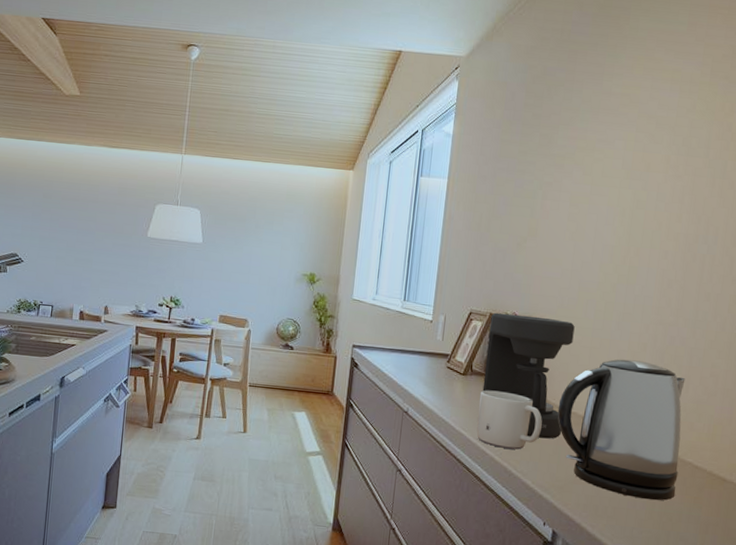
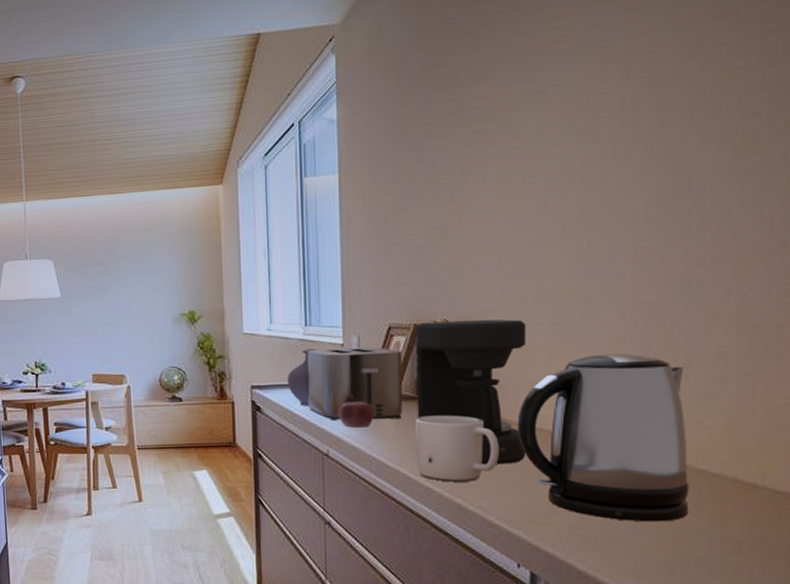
ceramic jug: none [382,320,411,369] -> present [287,349,318,407]
toaster: none [397,321,477,390] -> present [306,347,402,422]
fruit: none [420,365,450,393] -> present [338,396,375,428]

